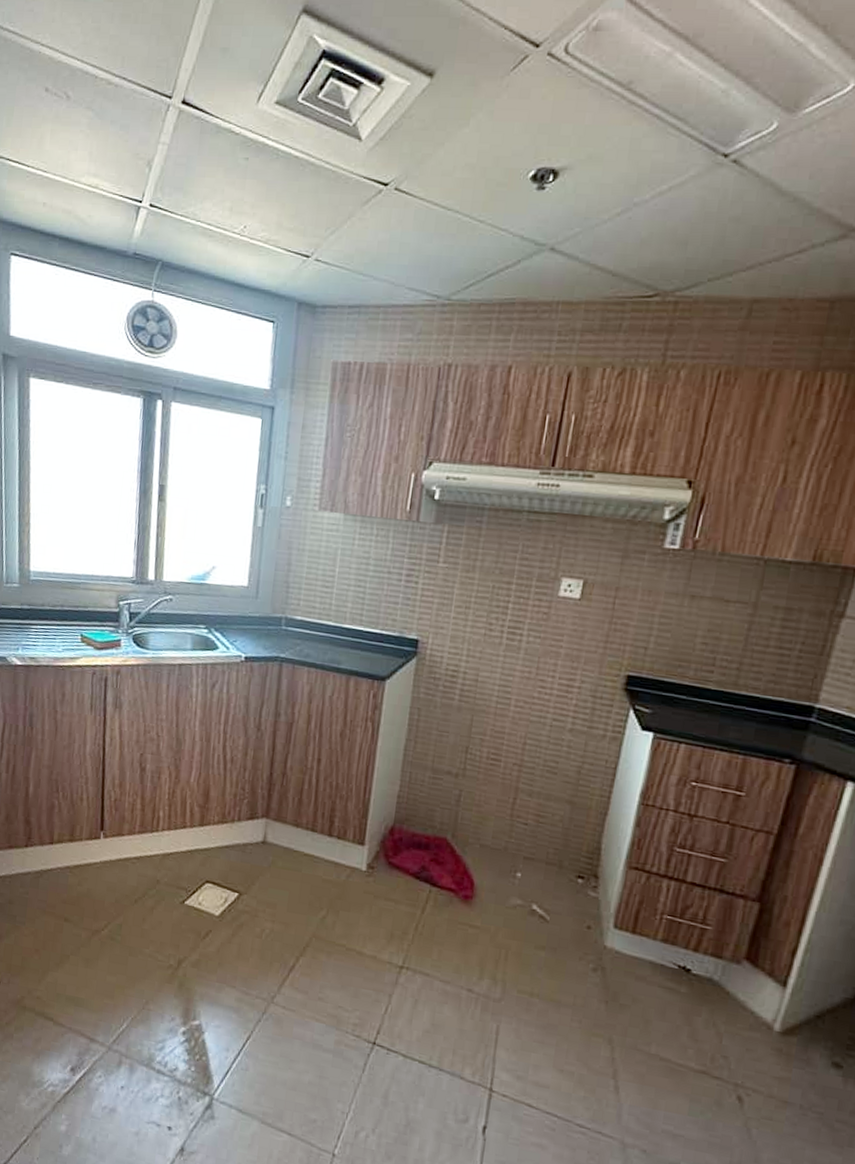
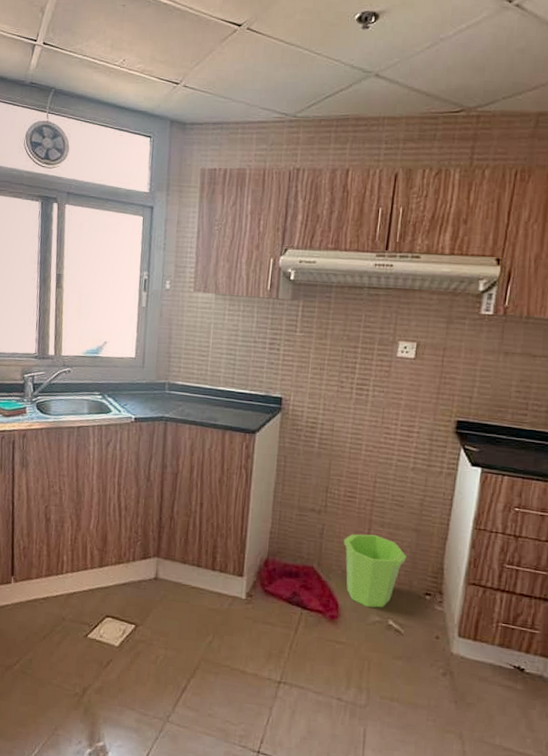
trash bin: none [483,803,558,890] -> present [344,533,407,608]

